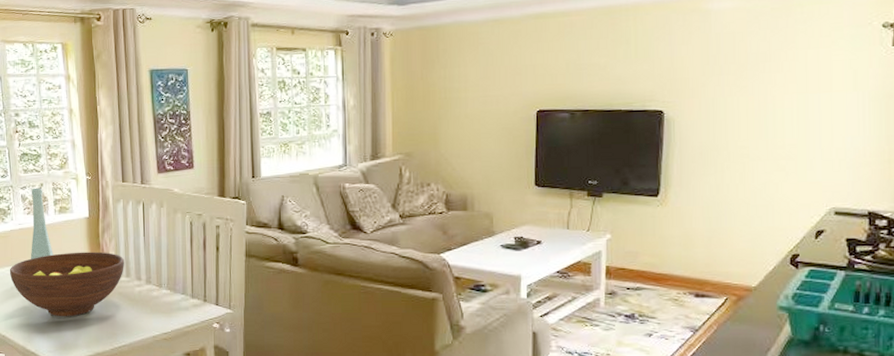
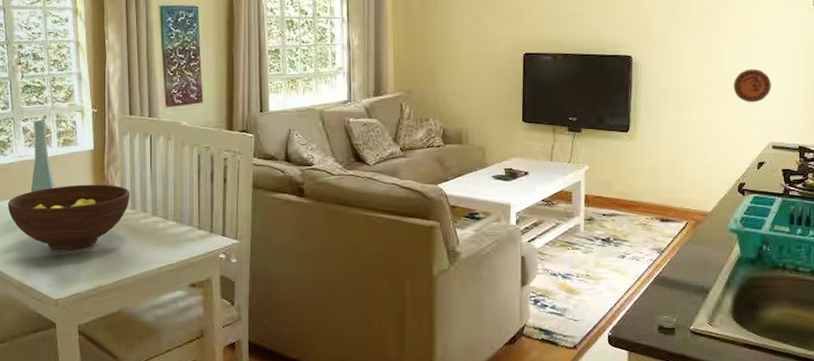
decorative plate: none [787,122,835,162] -> present [733,69,771,103]

